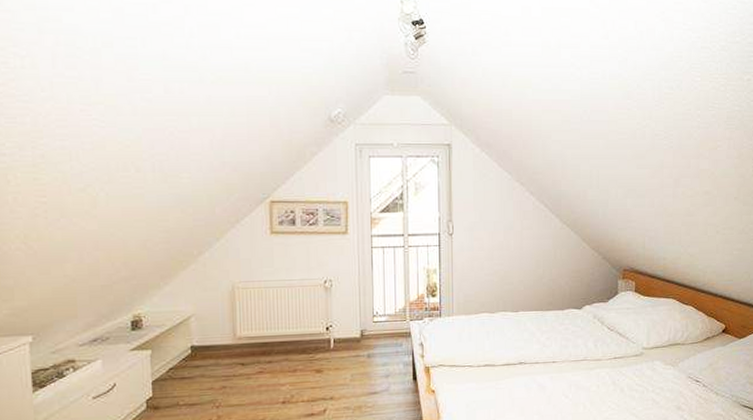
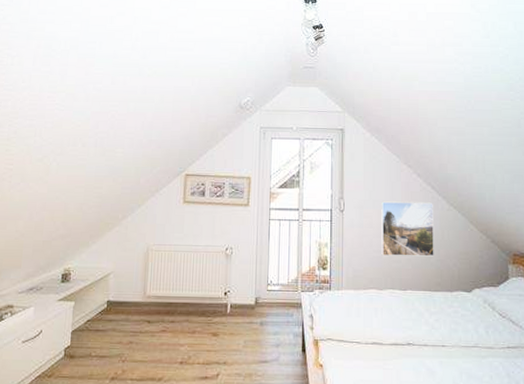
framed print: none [492,221,546,279] -> present [381,201,434,257]

